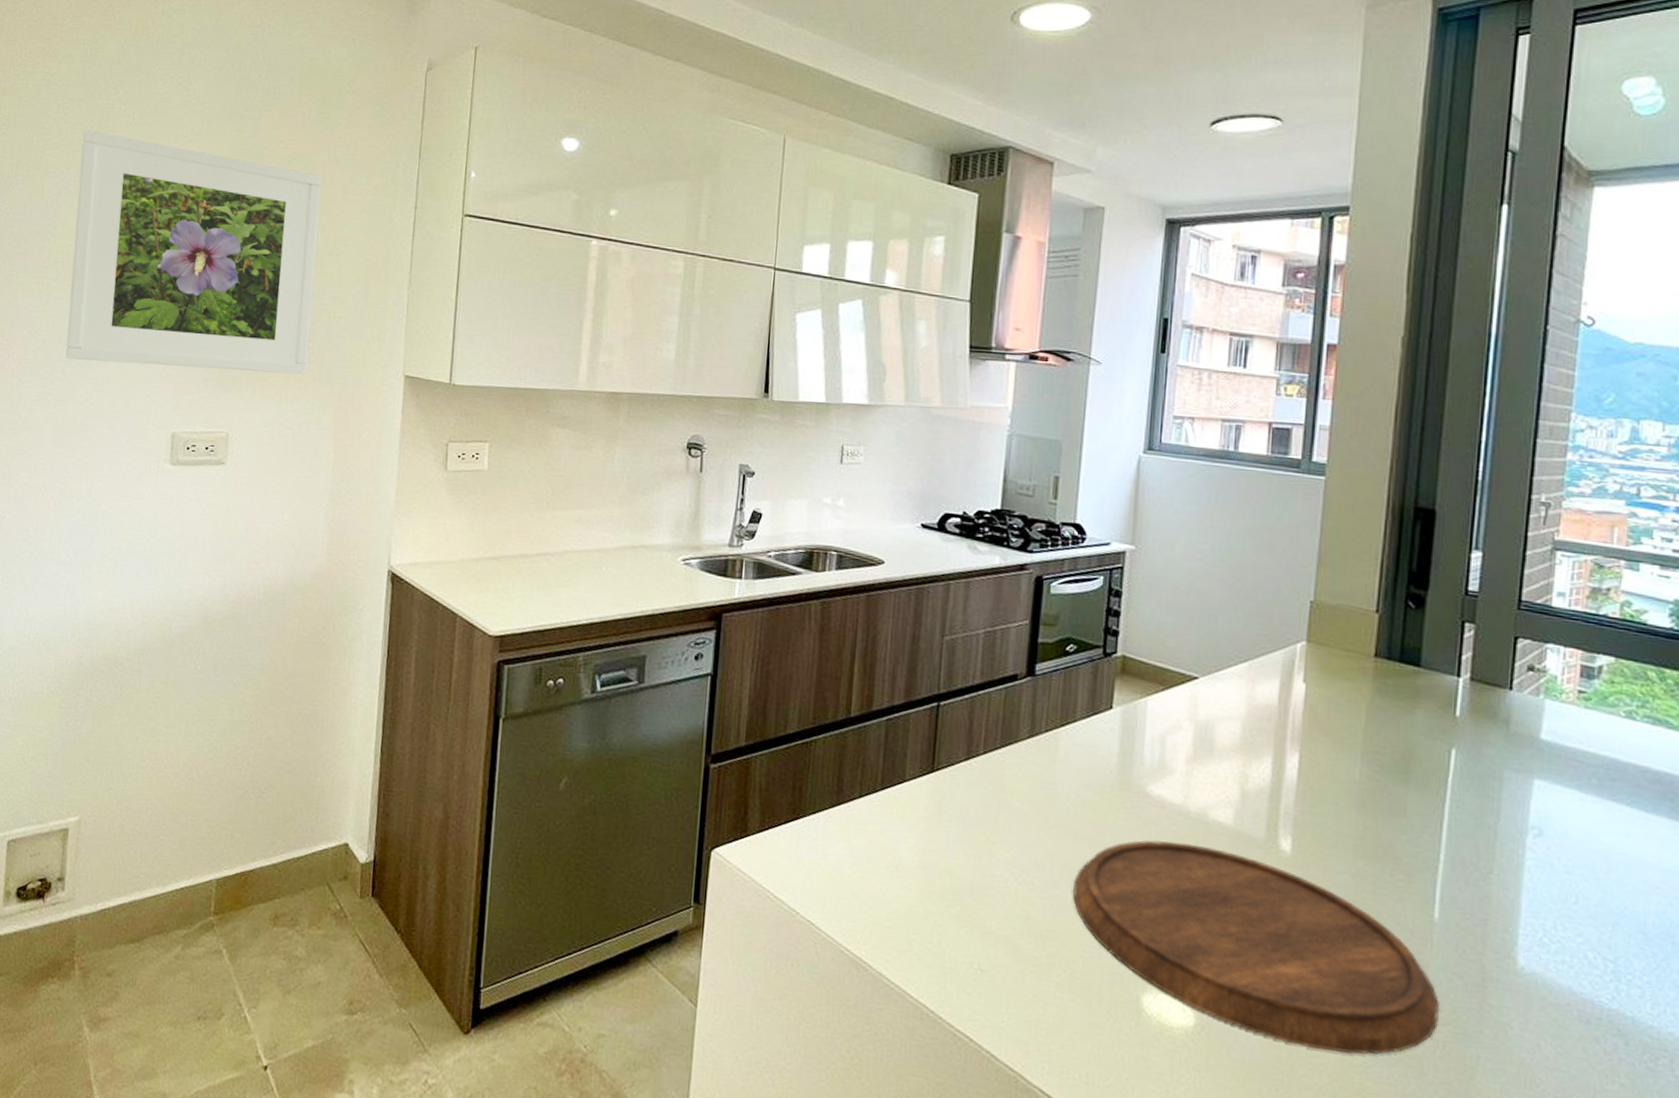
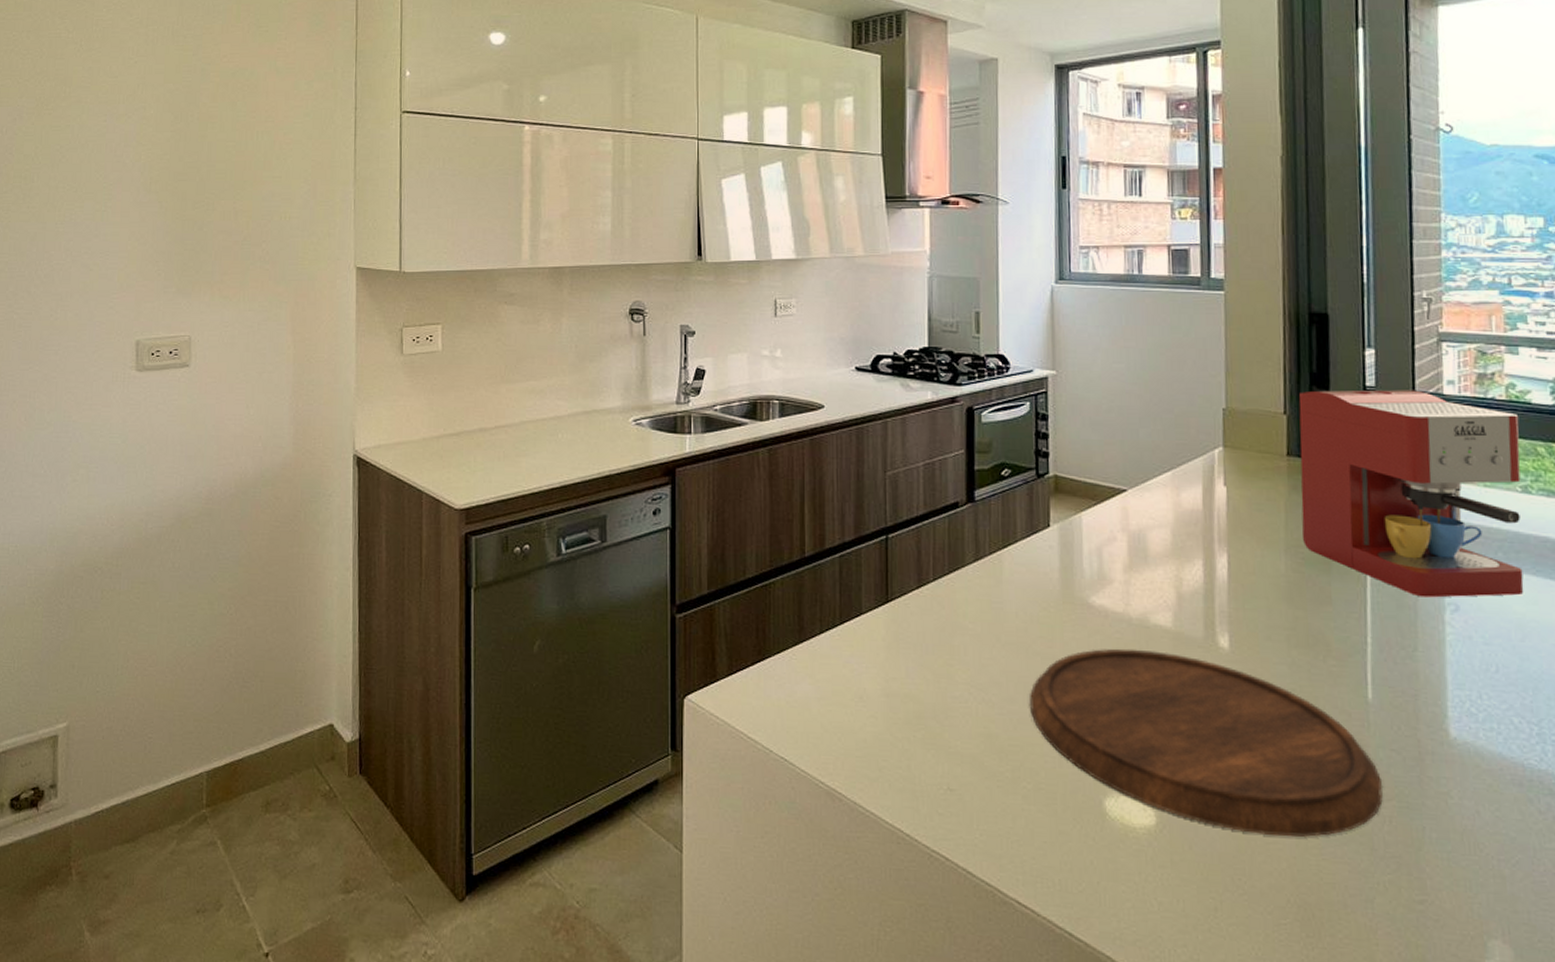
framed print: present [66,130,322,375] -> none [28,59,265,279]
coffee maker: none [1382,590,1632,826] -> present [1298,390,1524,598]

